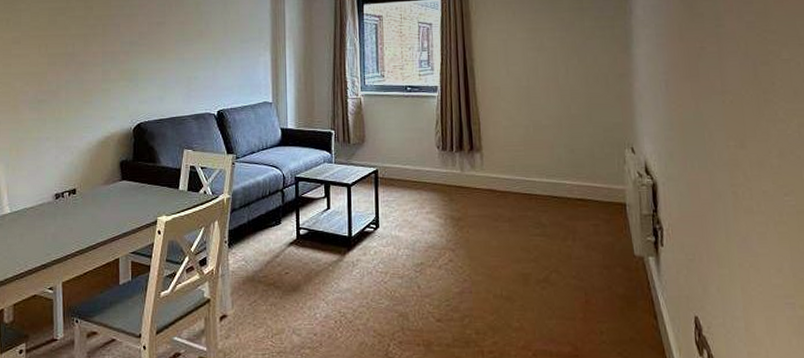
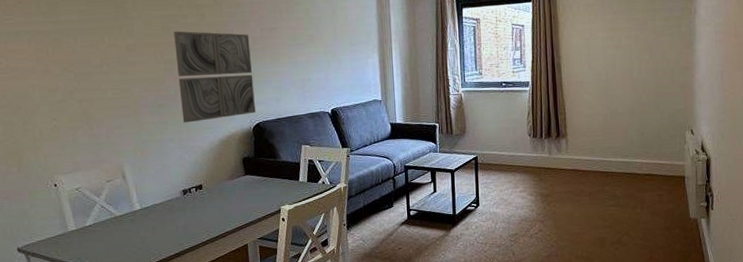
wall art: none [60,24,137,121] -> present [174,31,256,123]

